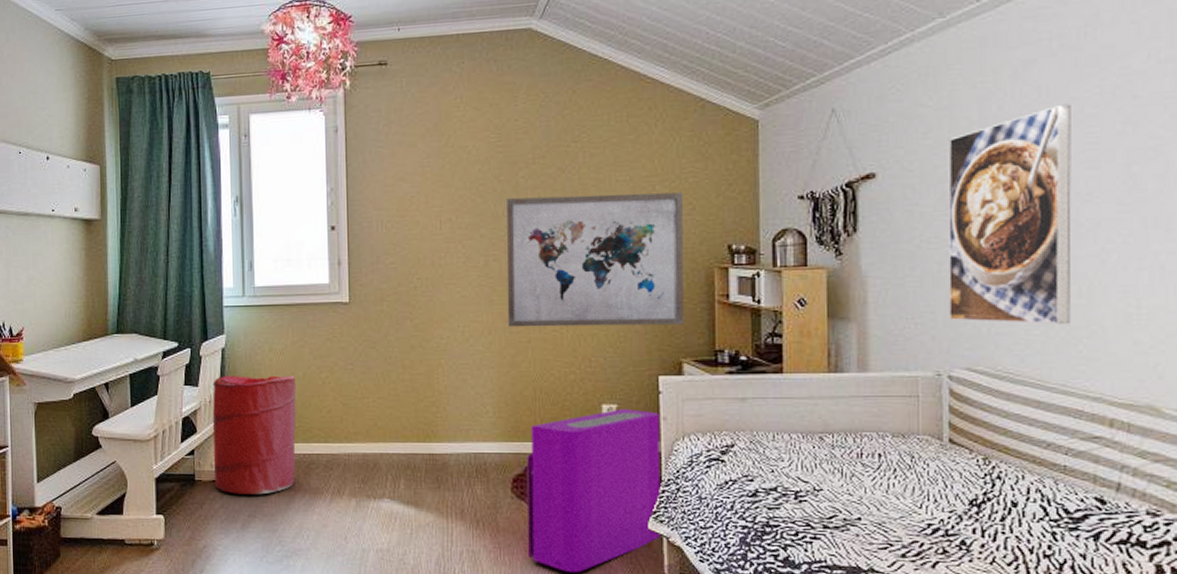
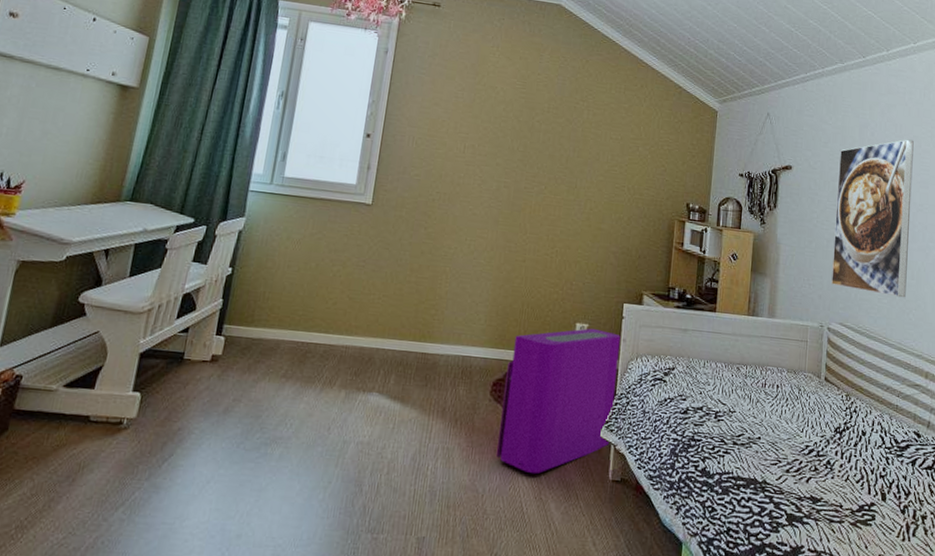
laundry hamper: present [212,375,297,495] -> none [204,257,308,379]
wall art: present [506,192,684,328] -> none [508,137,659,263]

